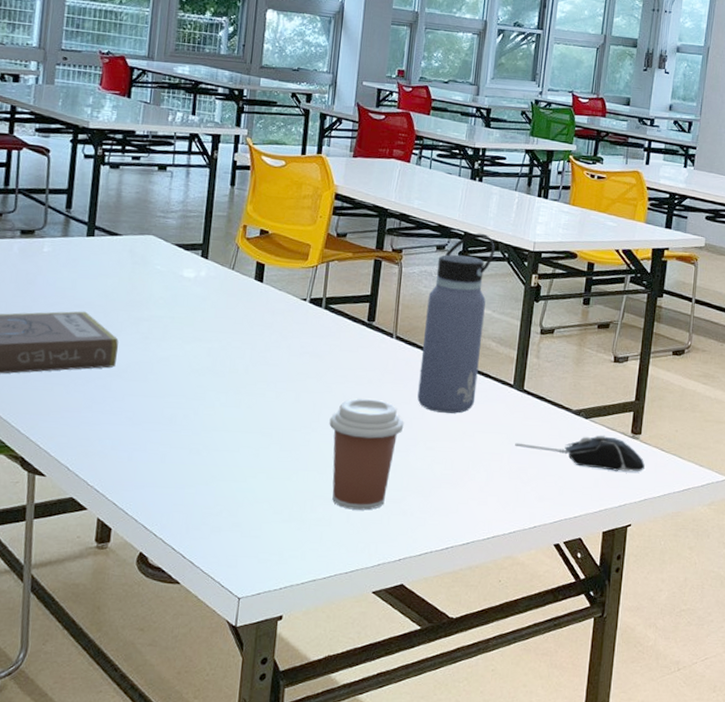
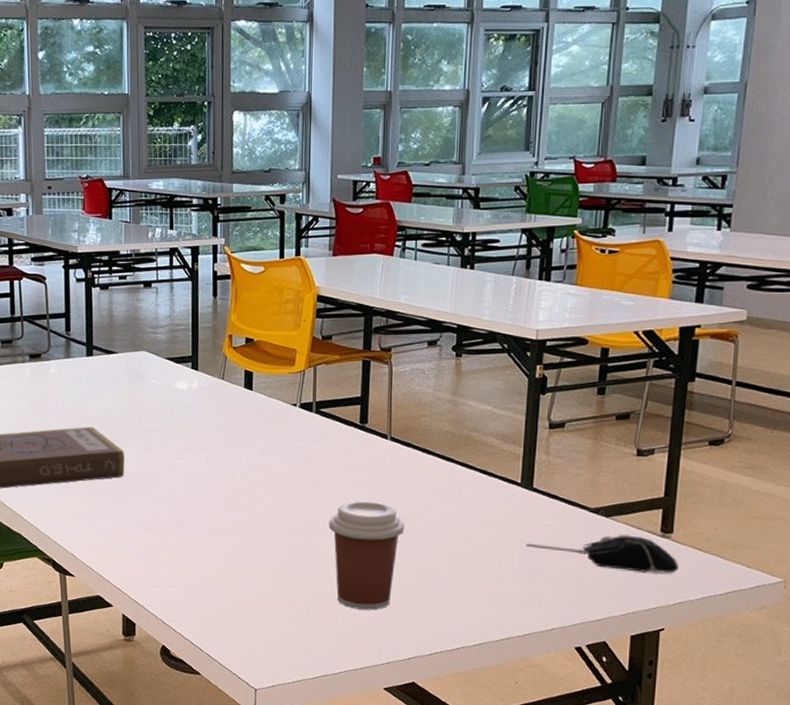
water bottle: present [417,233,495,414] -> none [417,324,492,514]

